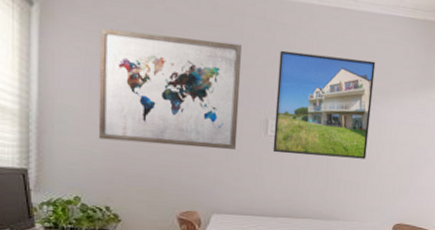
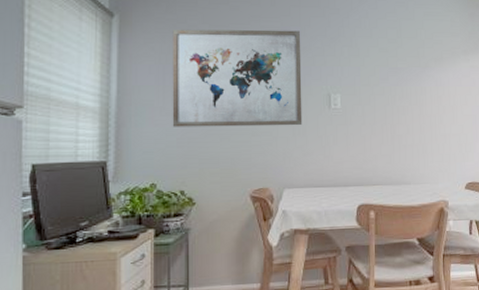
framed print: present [273,50,376,159] -> none [335,31,428,124]

